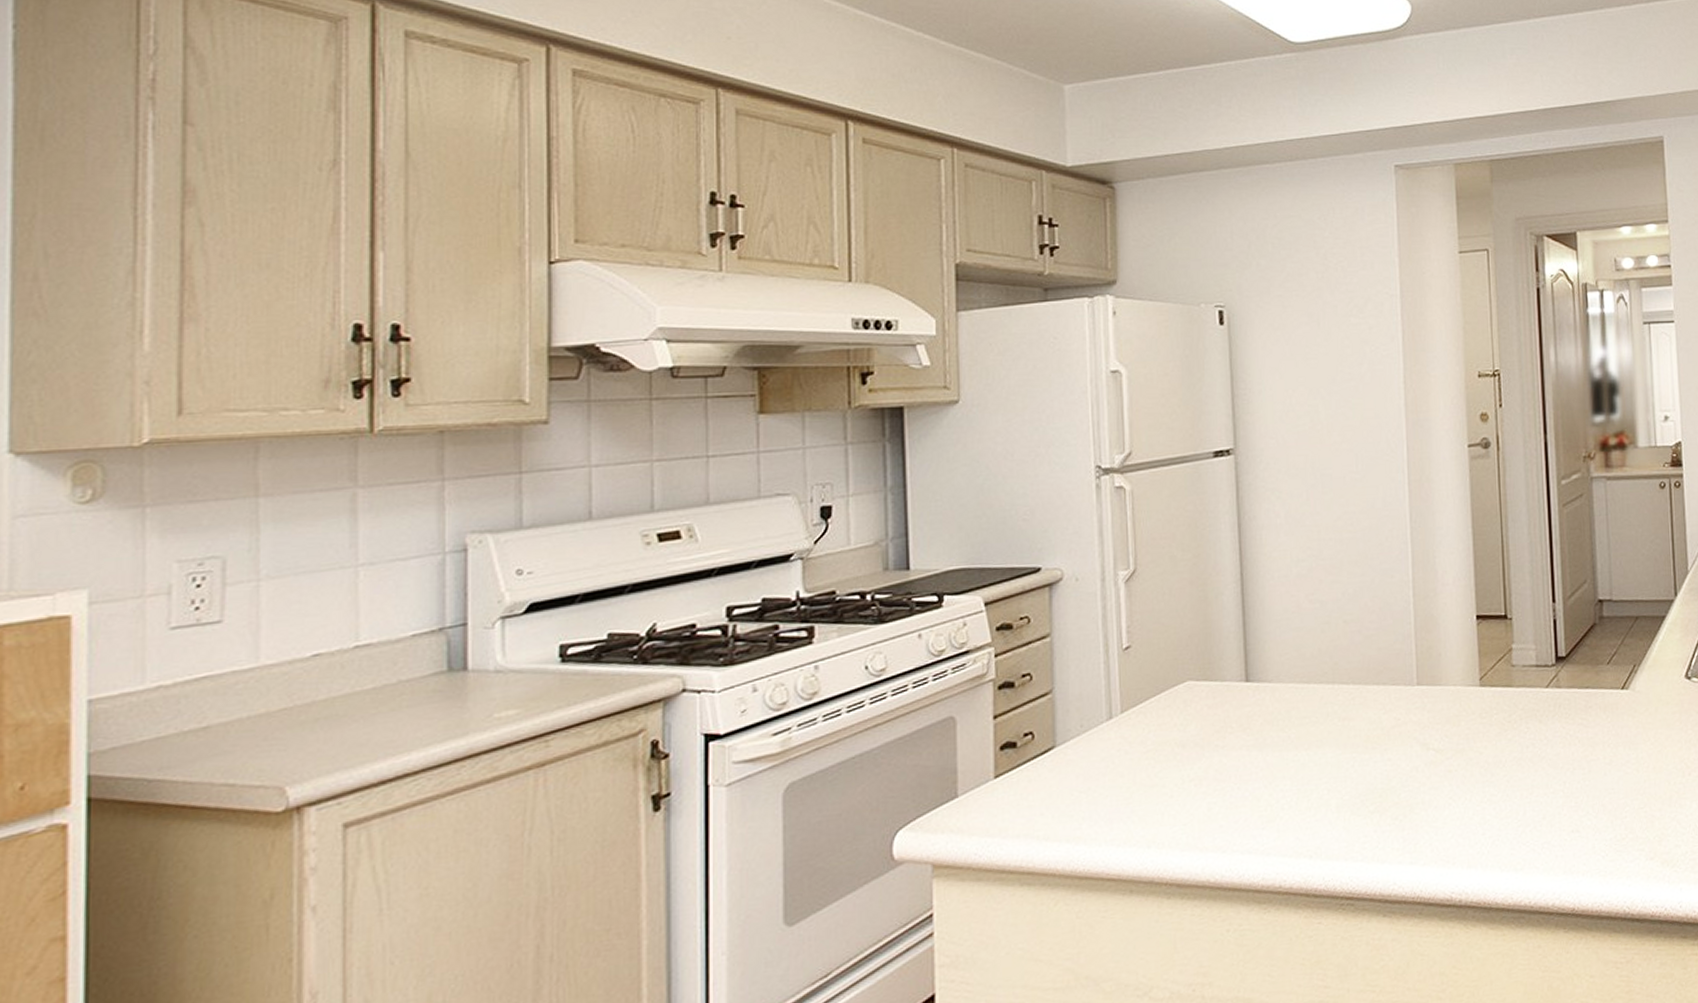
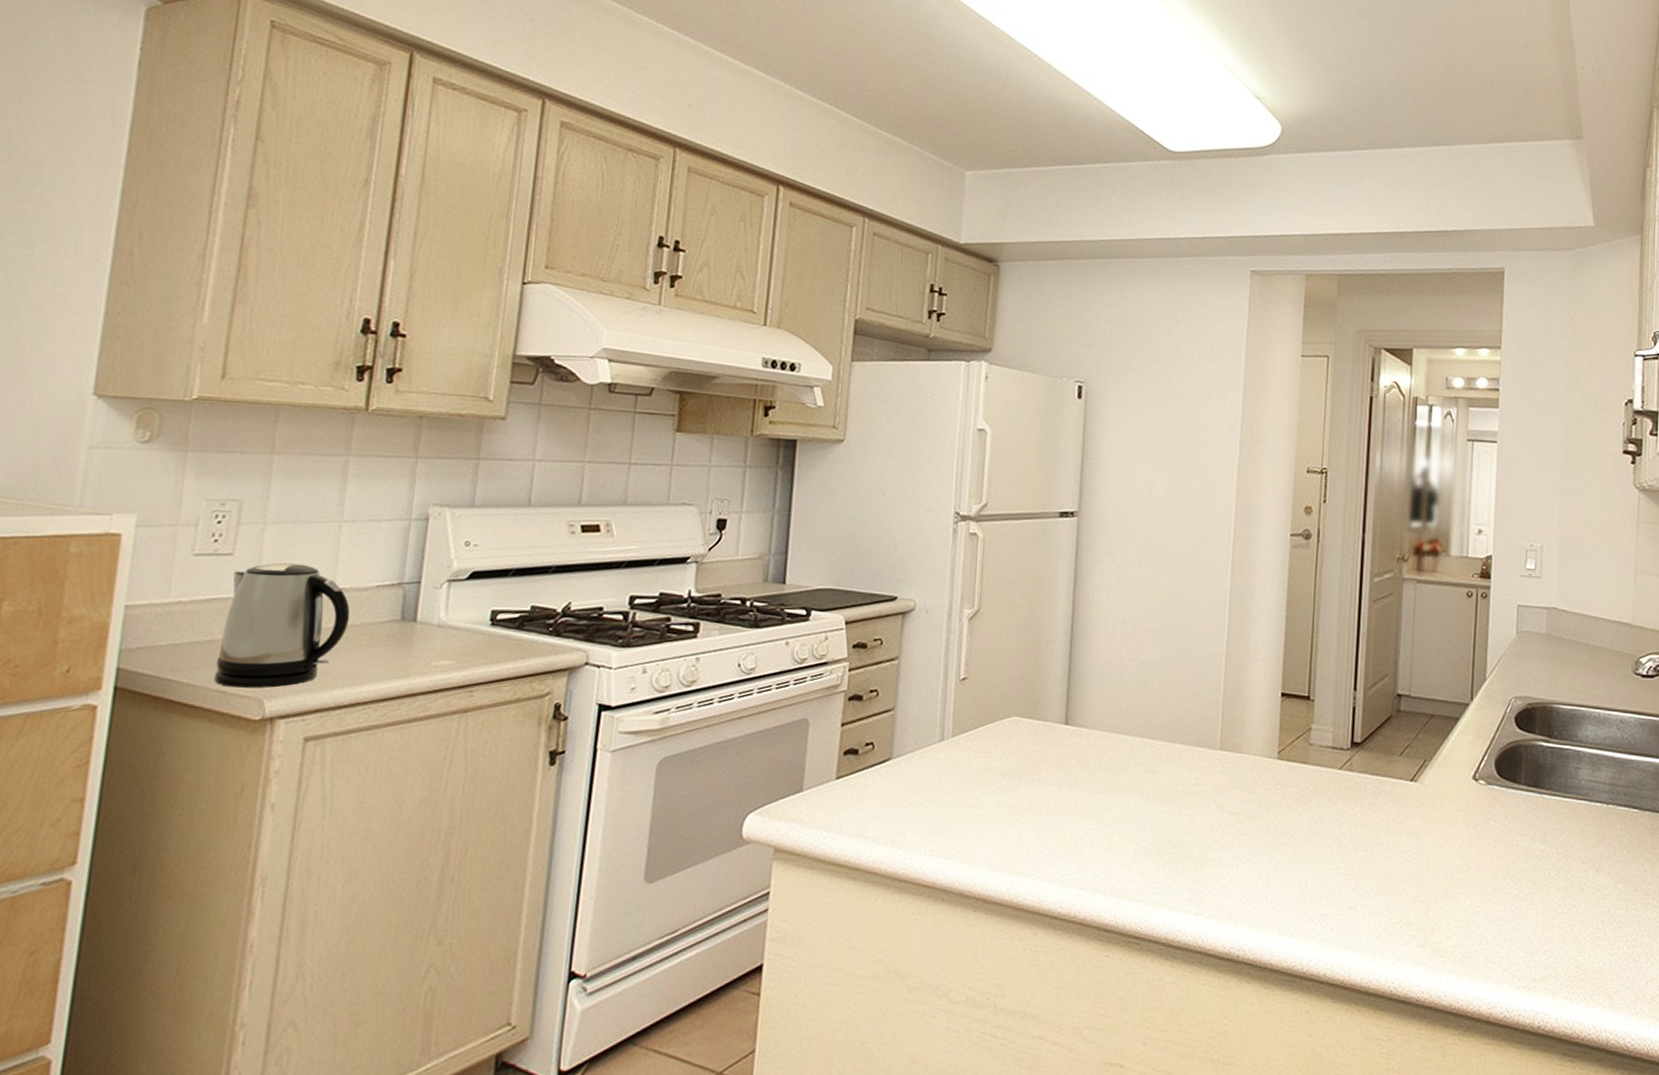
kettle: none [218,621,383,778] -> present [214,562,350,689]

